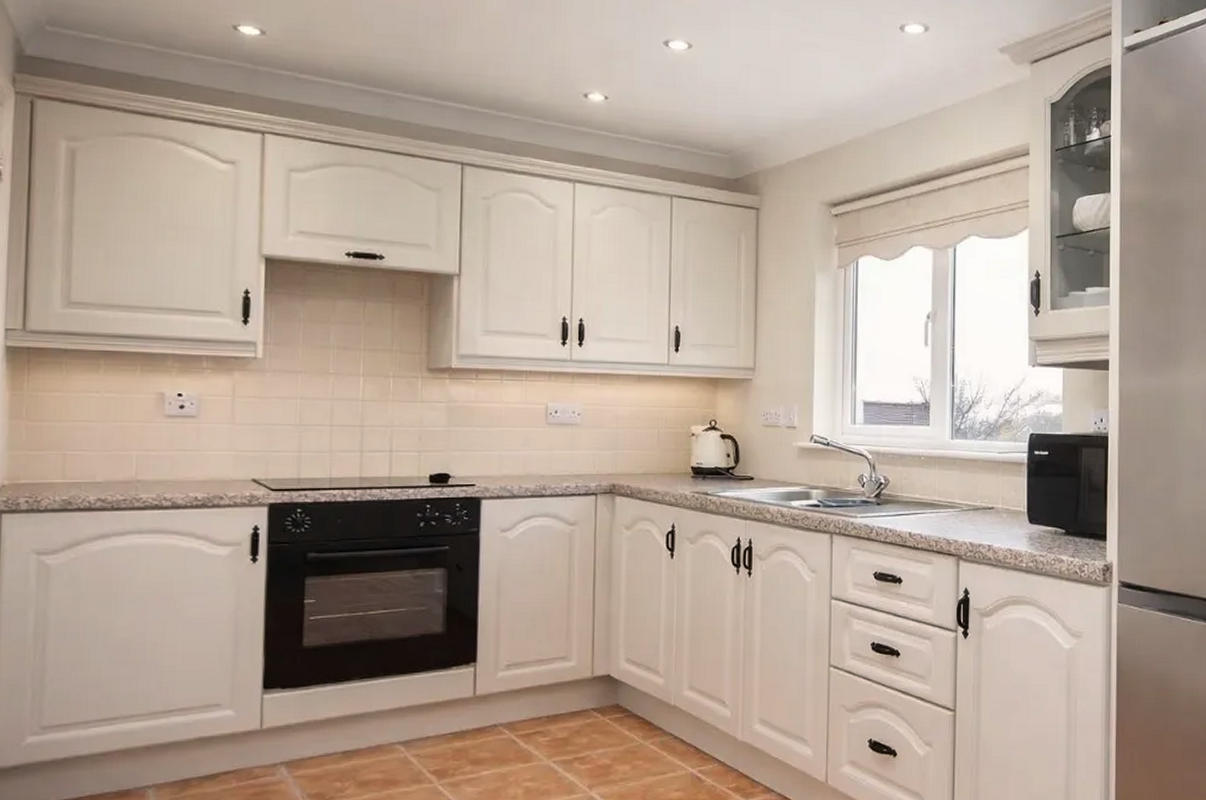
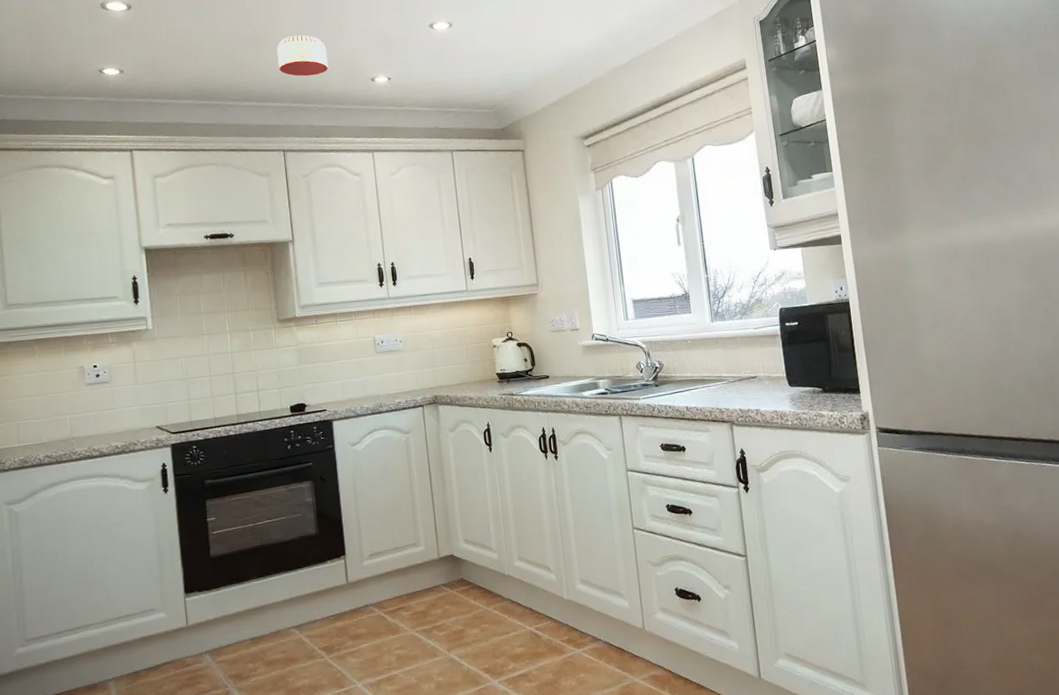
smoke detector: none [468,25,533,79] -> present [276,35,329,77]

